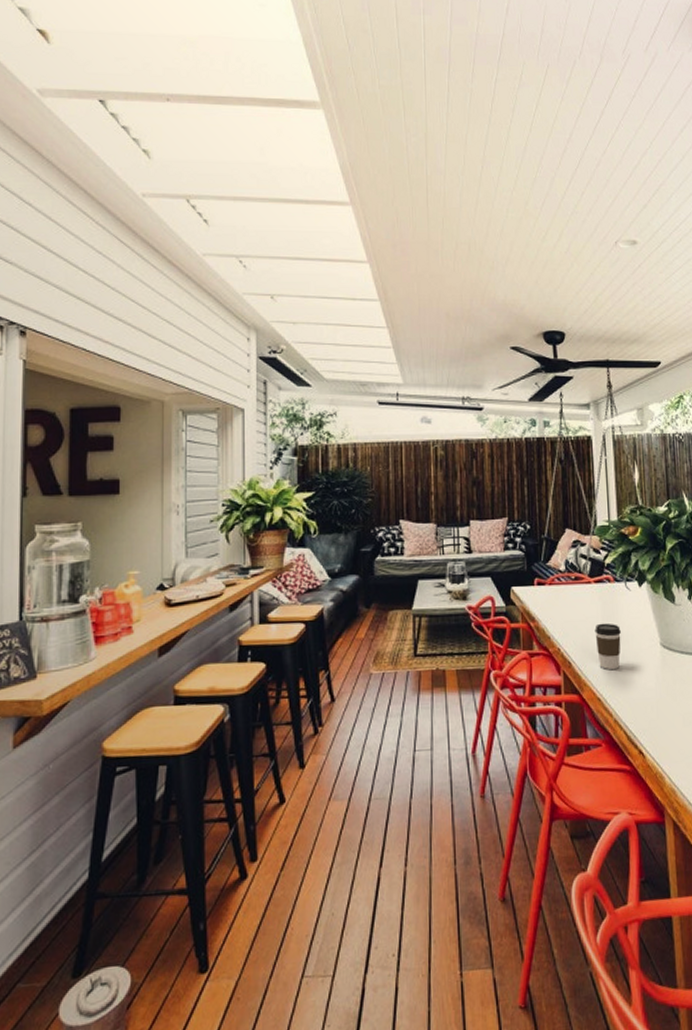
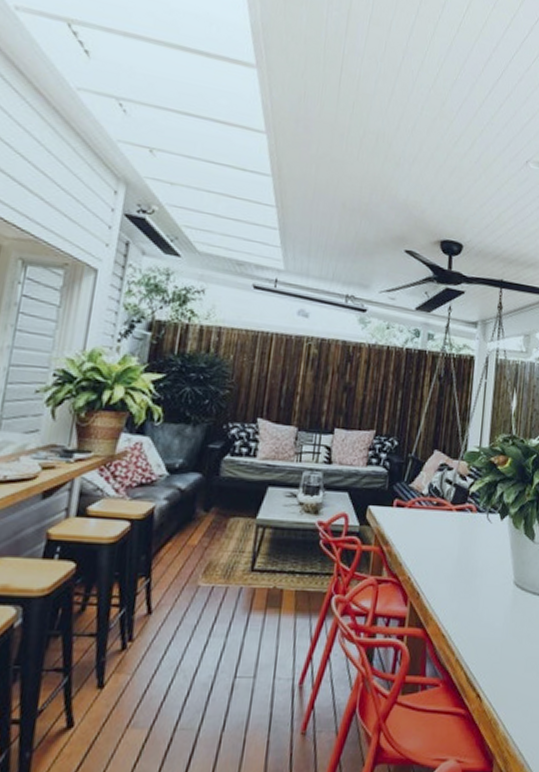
coffee cup: present [594,623,621,669] -> none [448,554,476,604]

